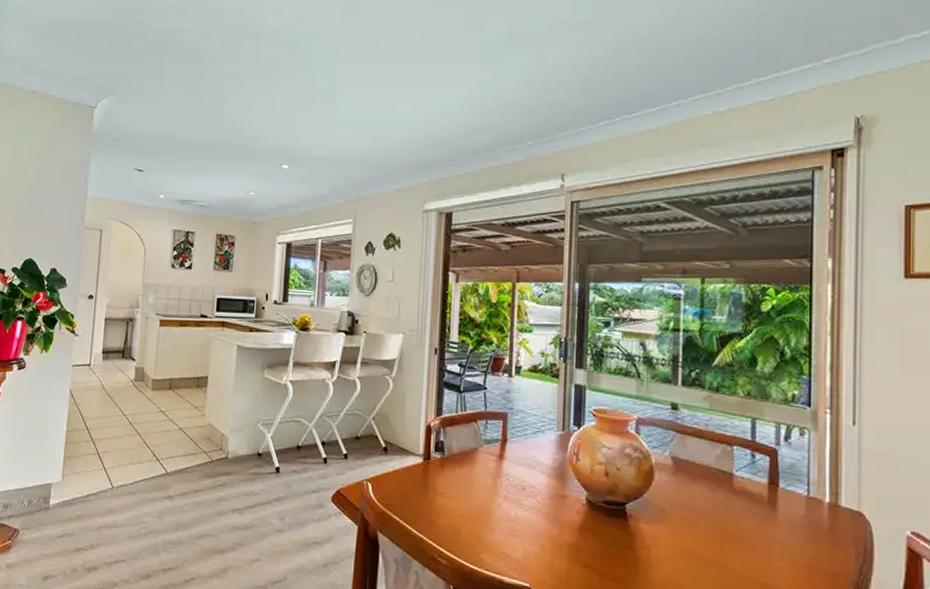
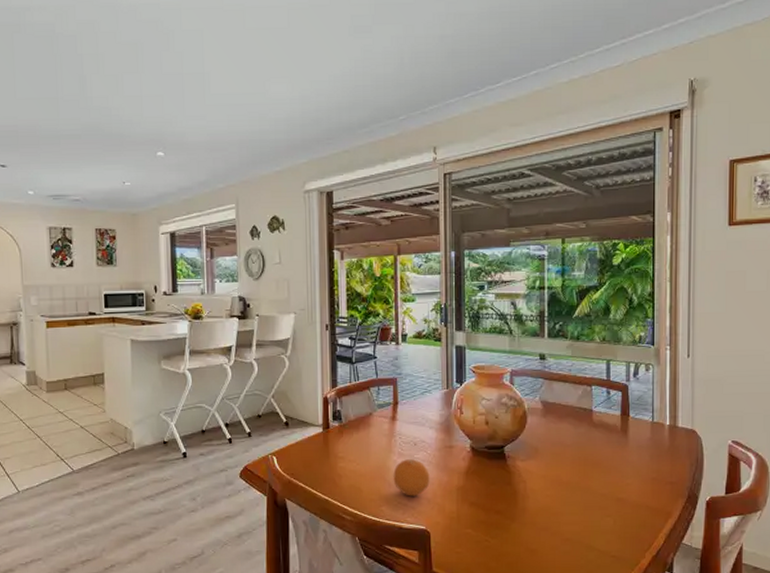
fruit: none [496,504,538,548] -> present [393,459,430,496]

